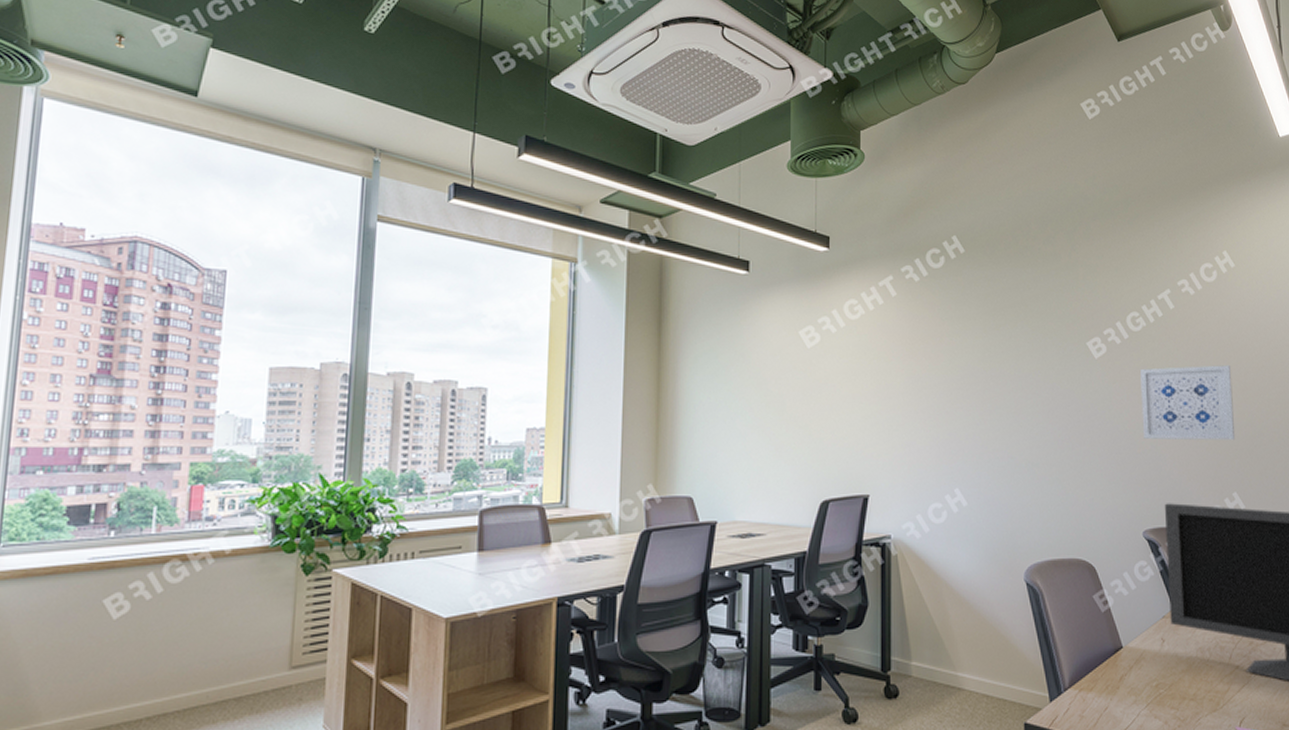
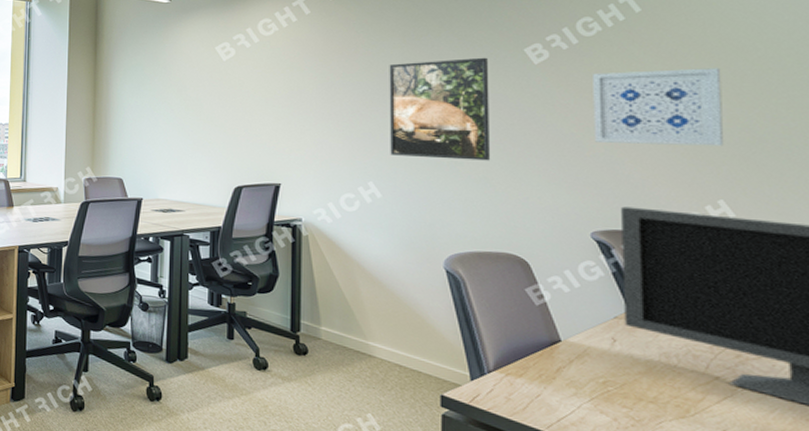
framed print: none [972,350,1062,461] -> present [389,57,491,161]

